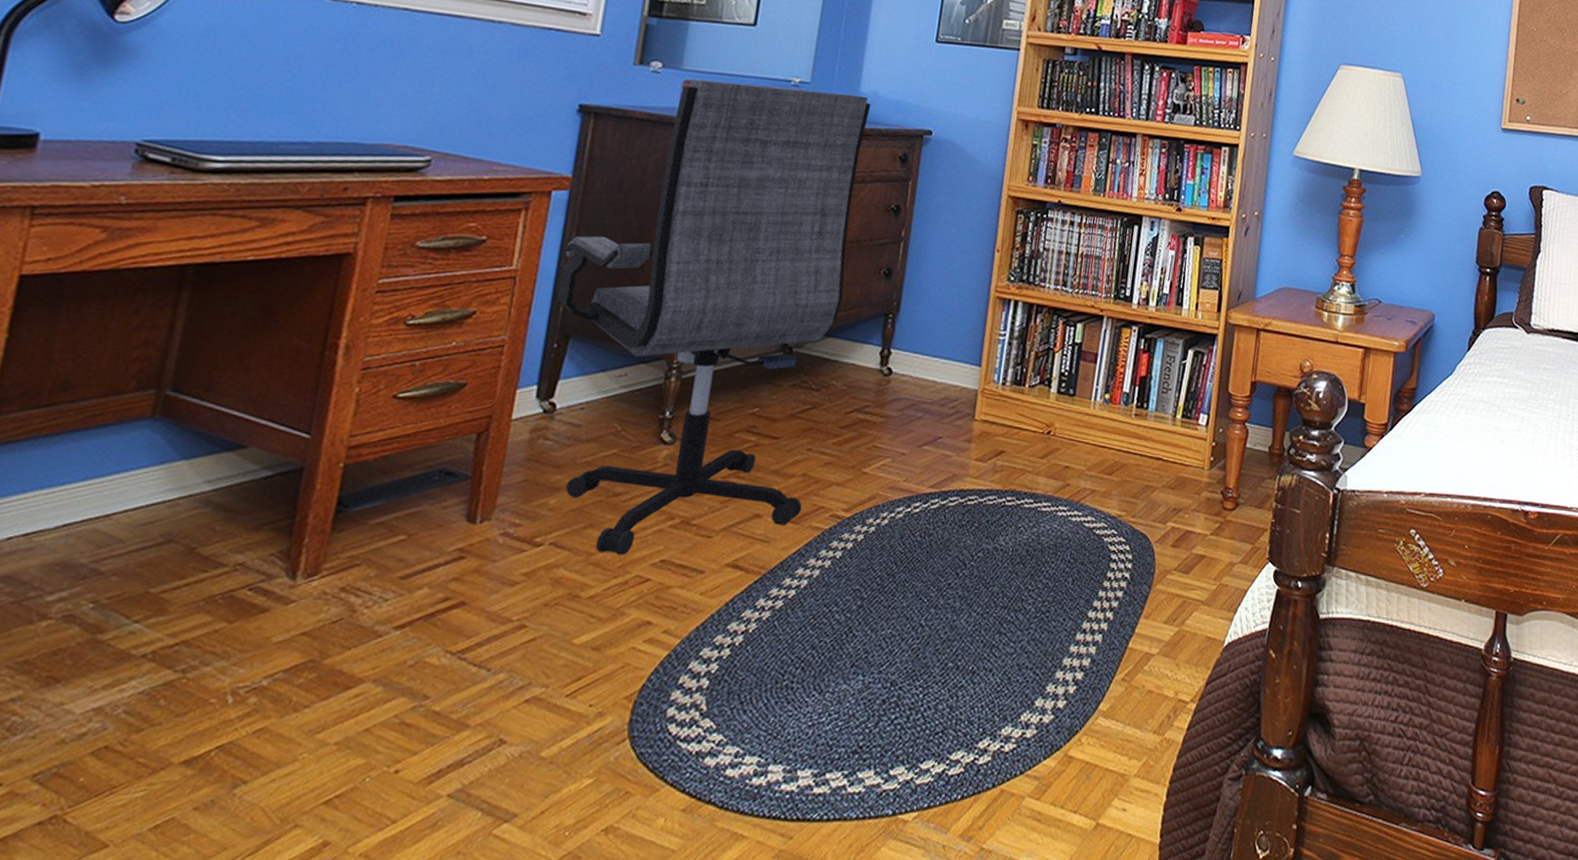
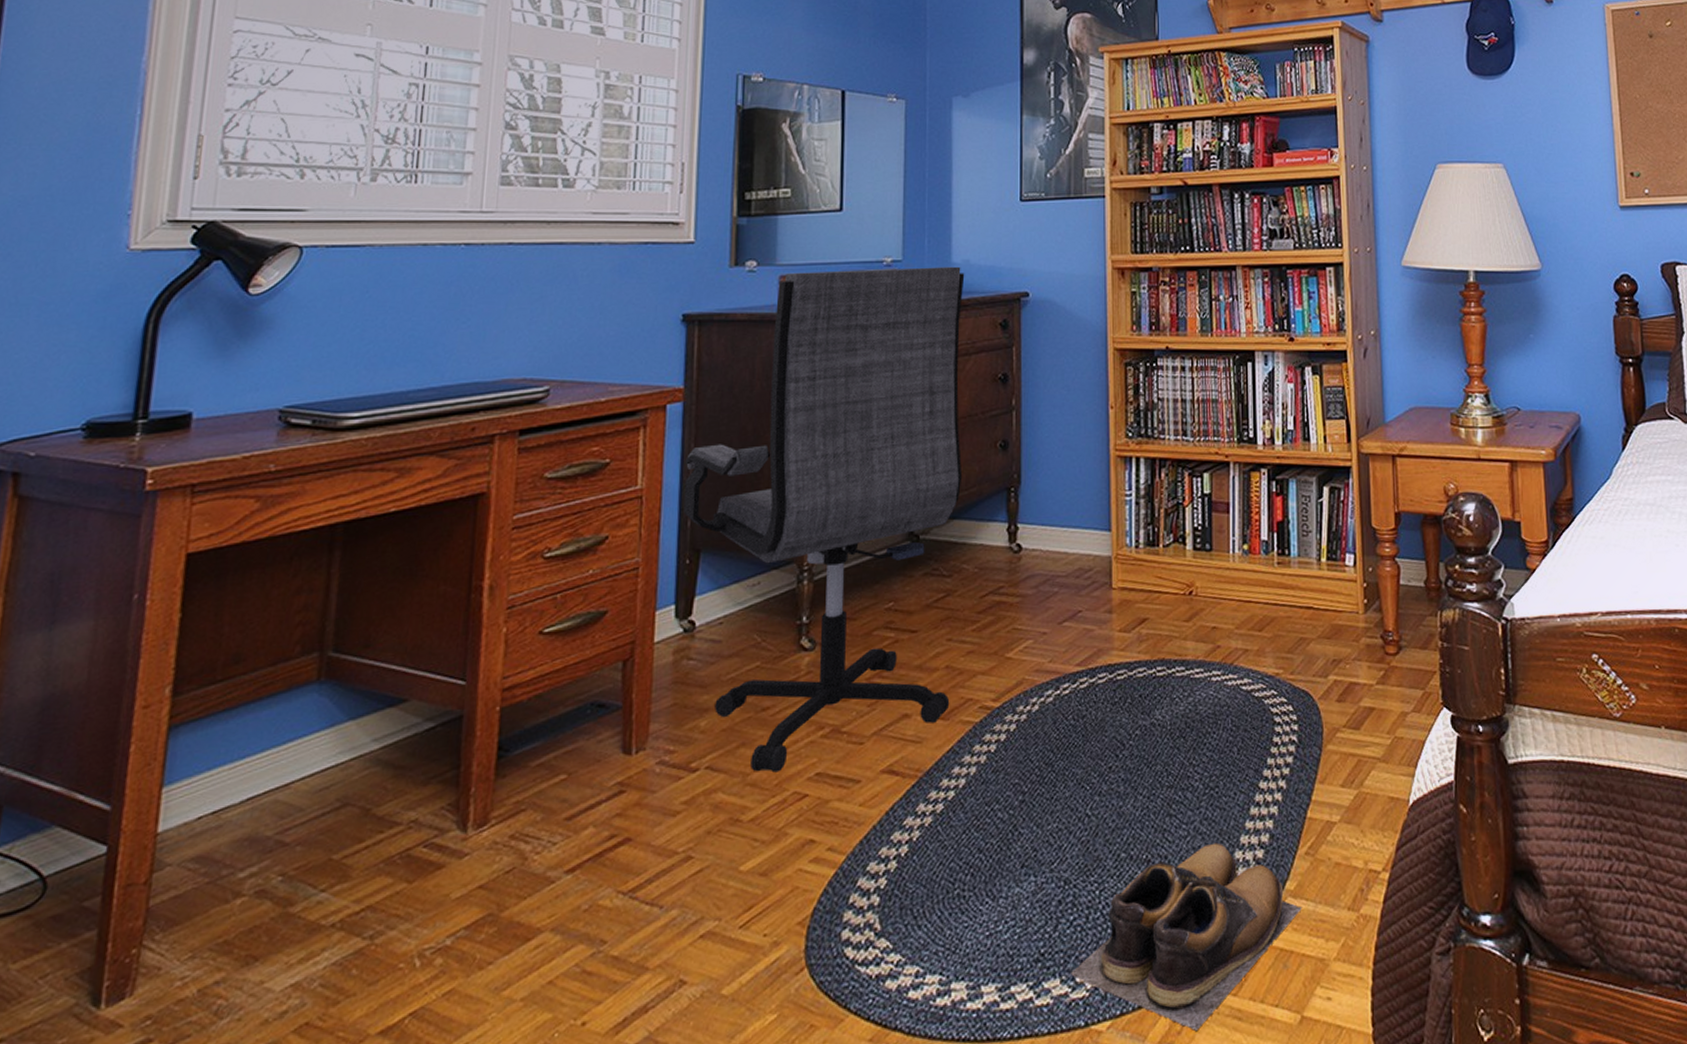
shoes: none [885,662,1112,827] -> present [1071,842,1302,1031]

